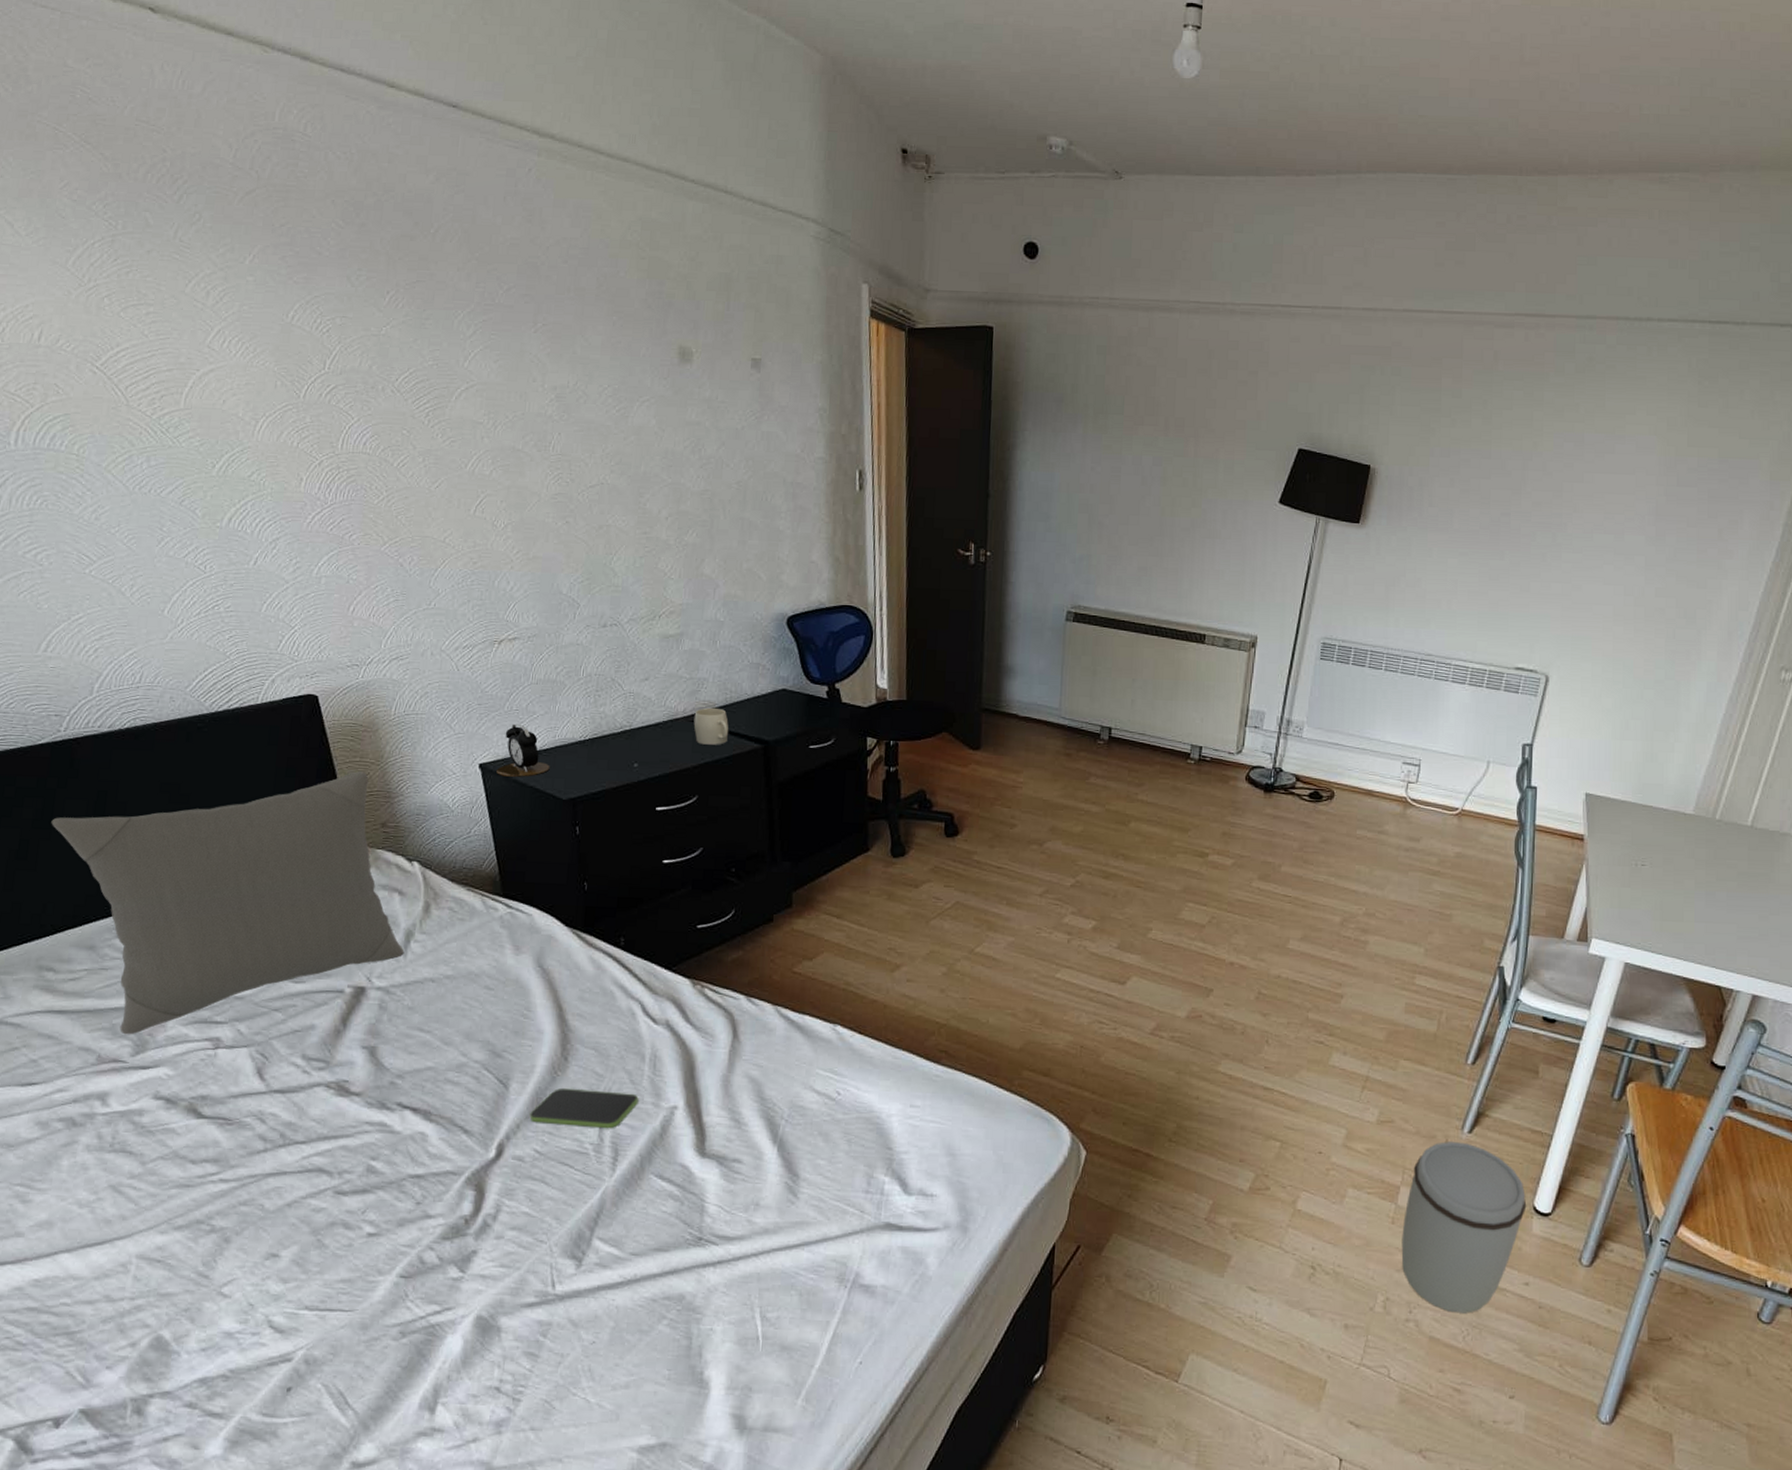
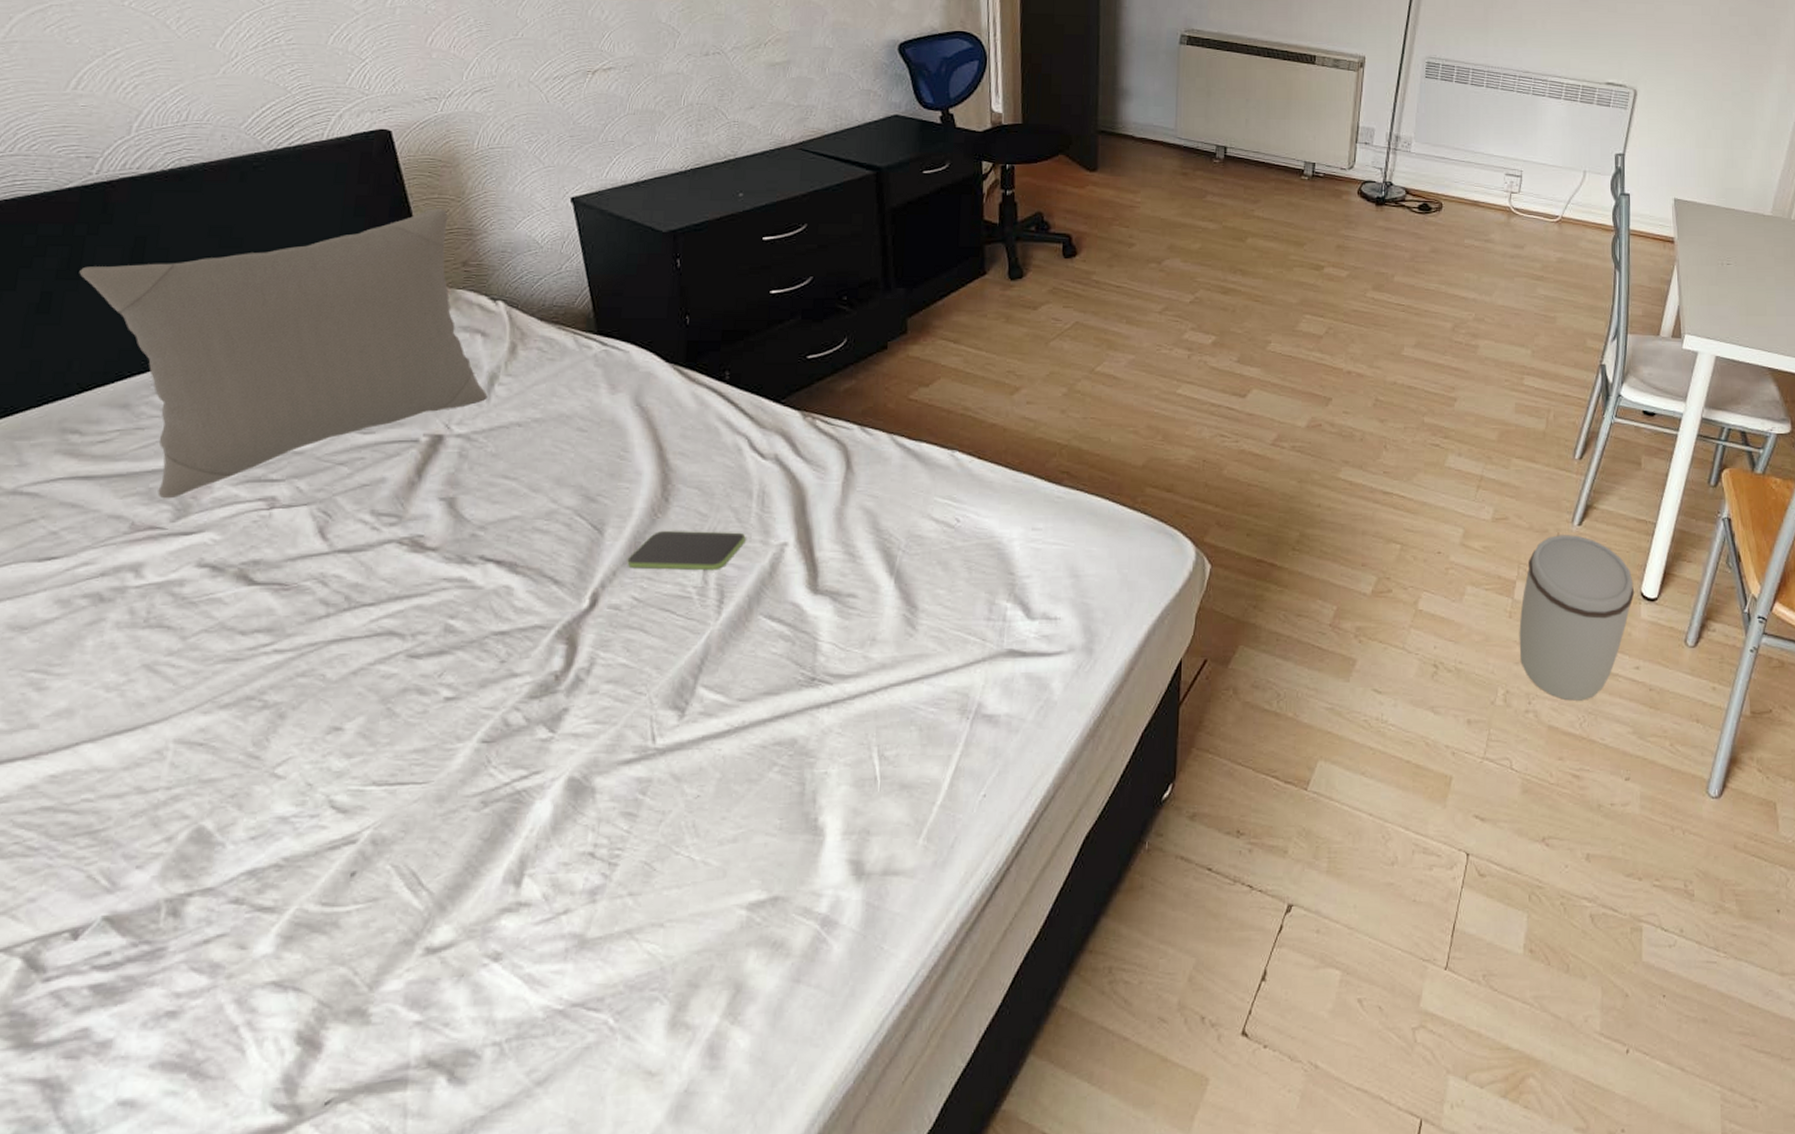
alarm clock: present [496,724,550,777] -> none [590,155,649,210]
mug: present [693,707,729,745] -> none [802,135,839,173]

